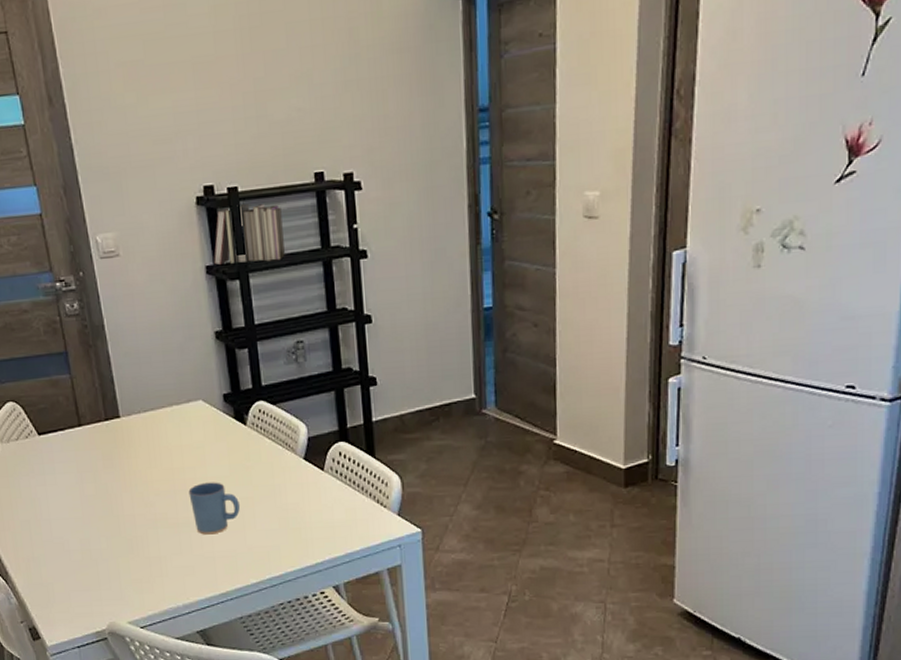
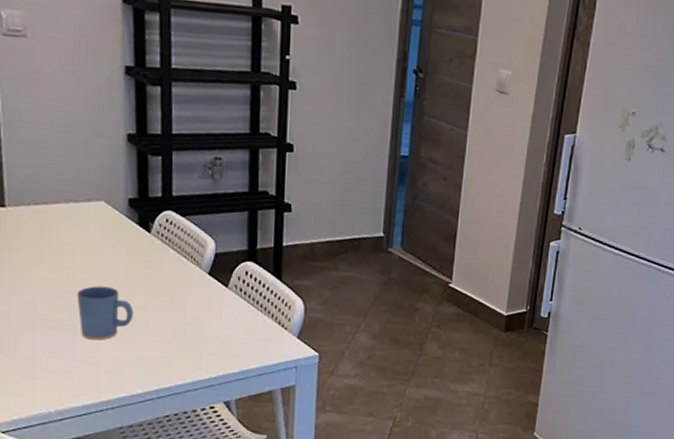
books: present [213,204,285,266] -> none [134,12,214,76]

